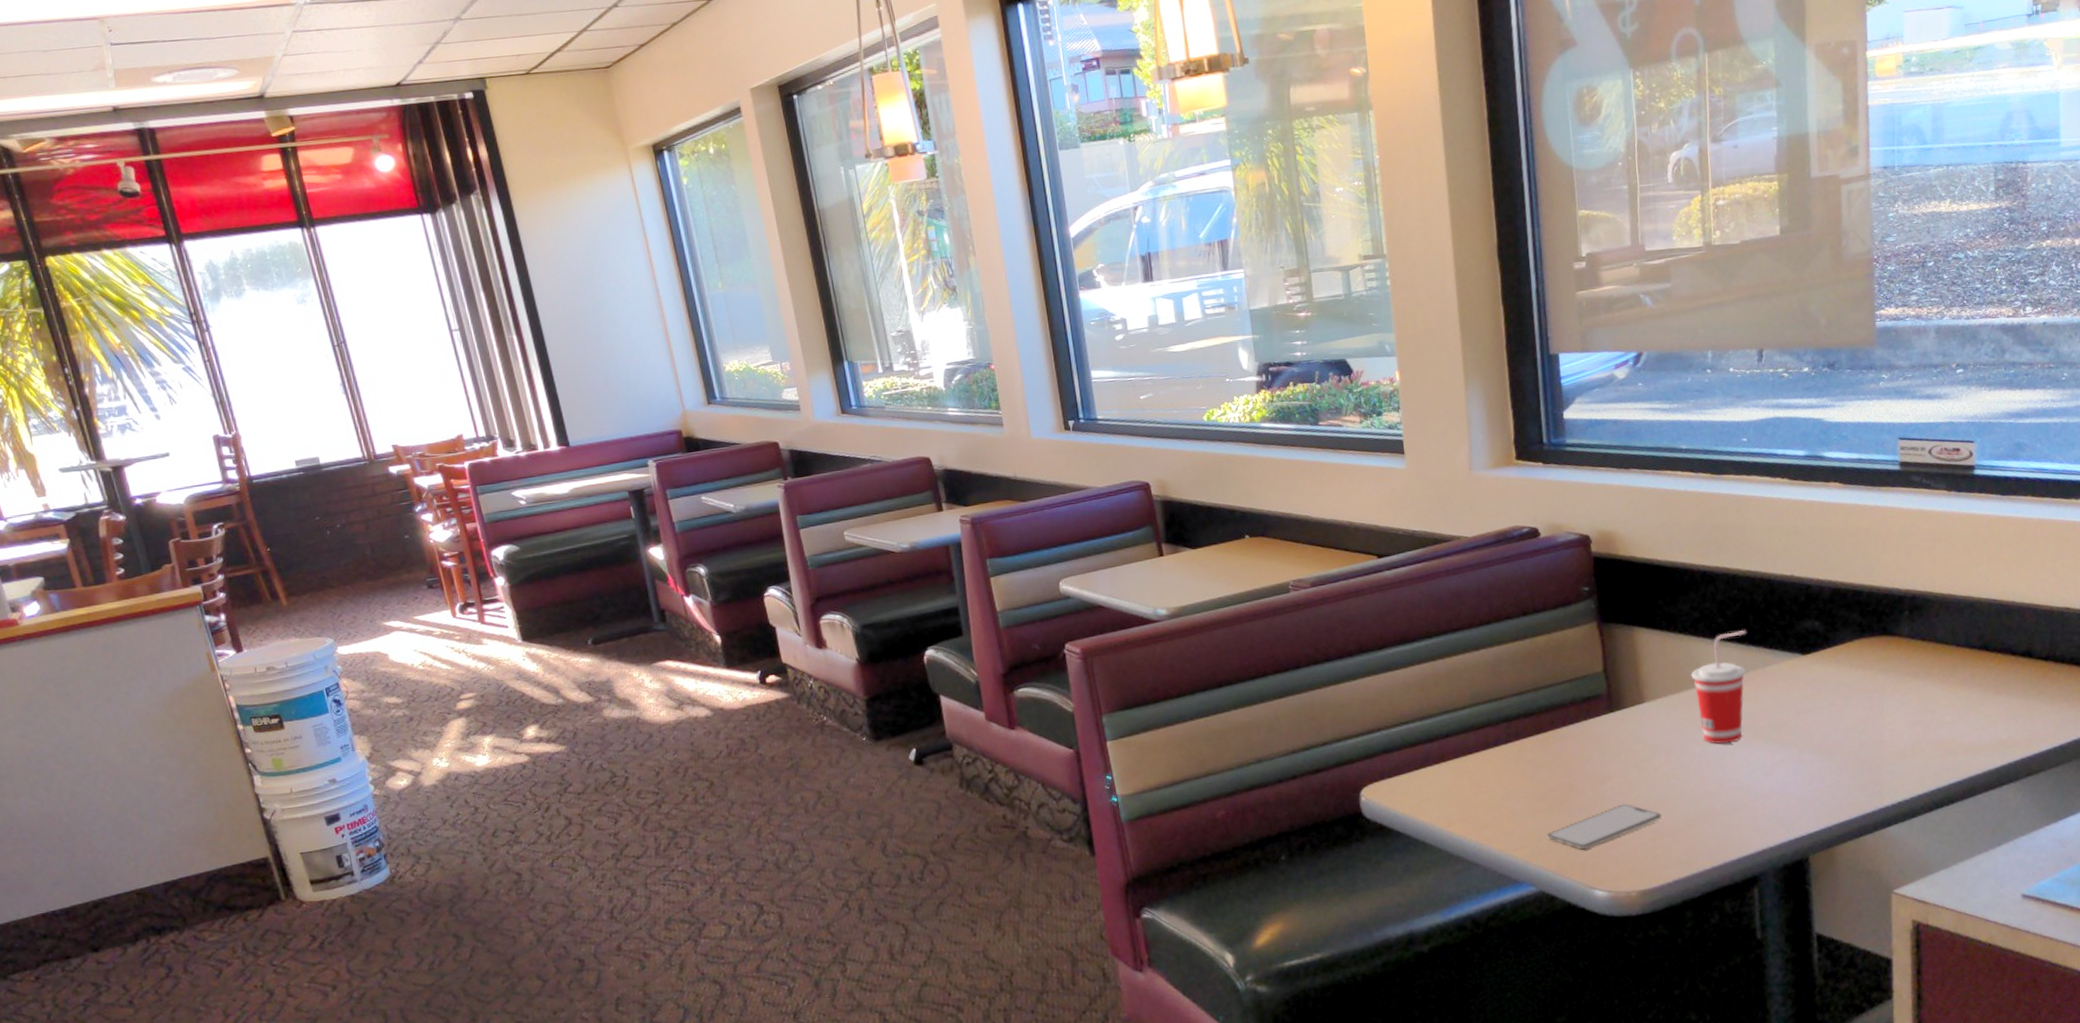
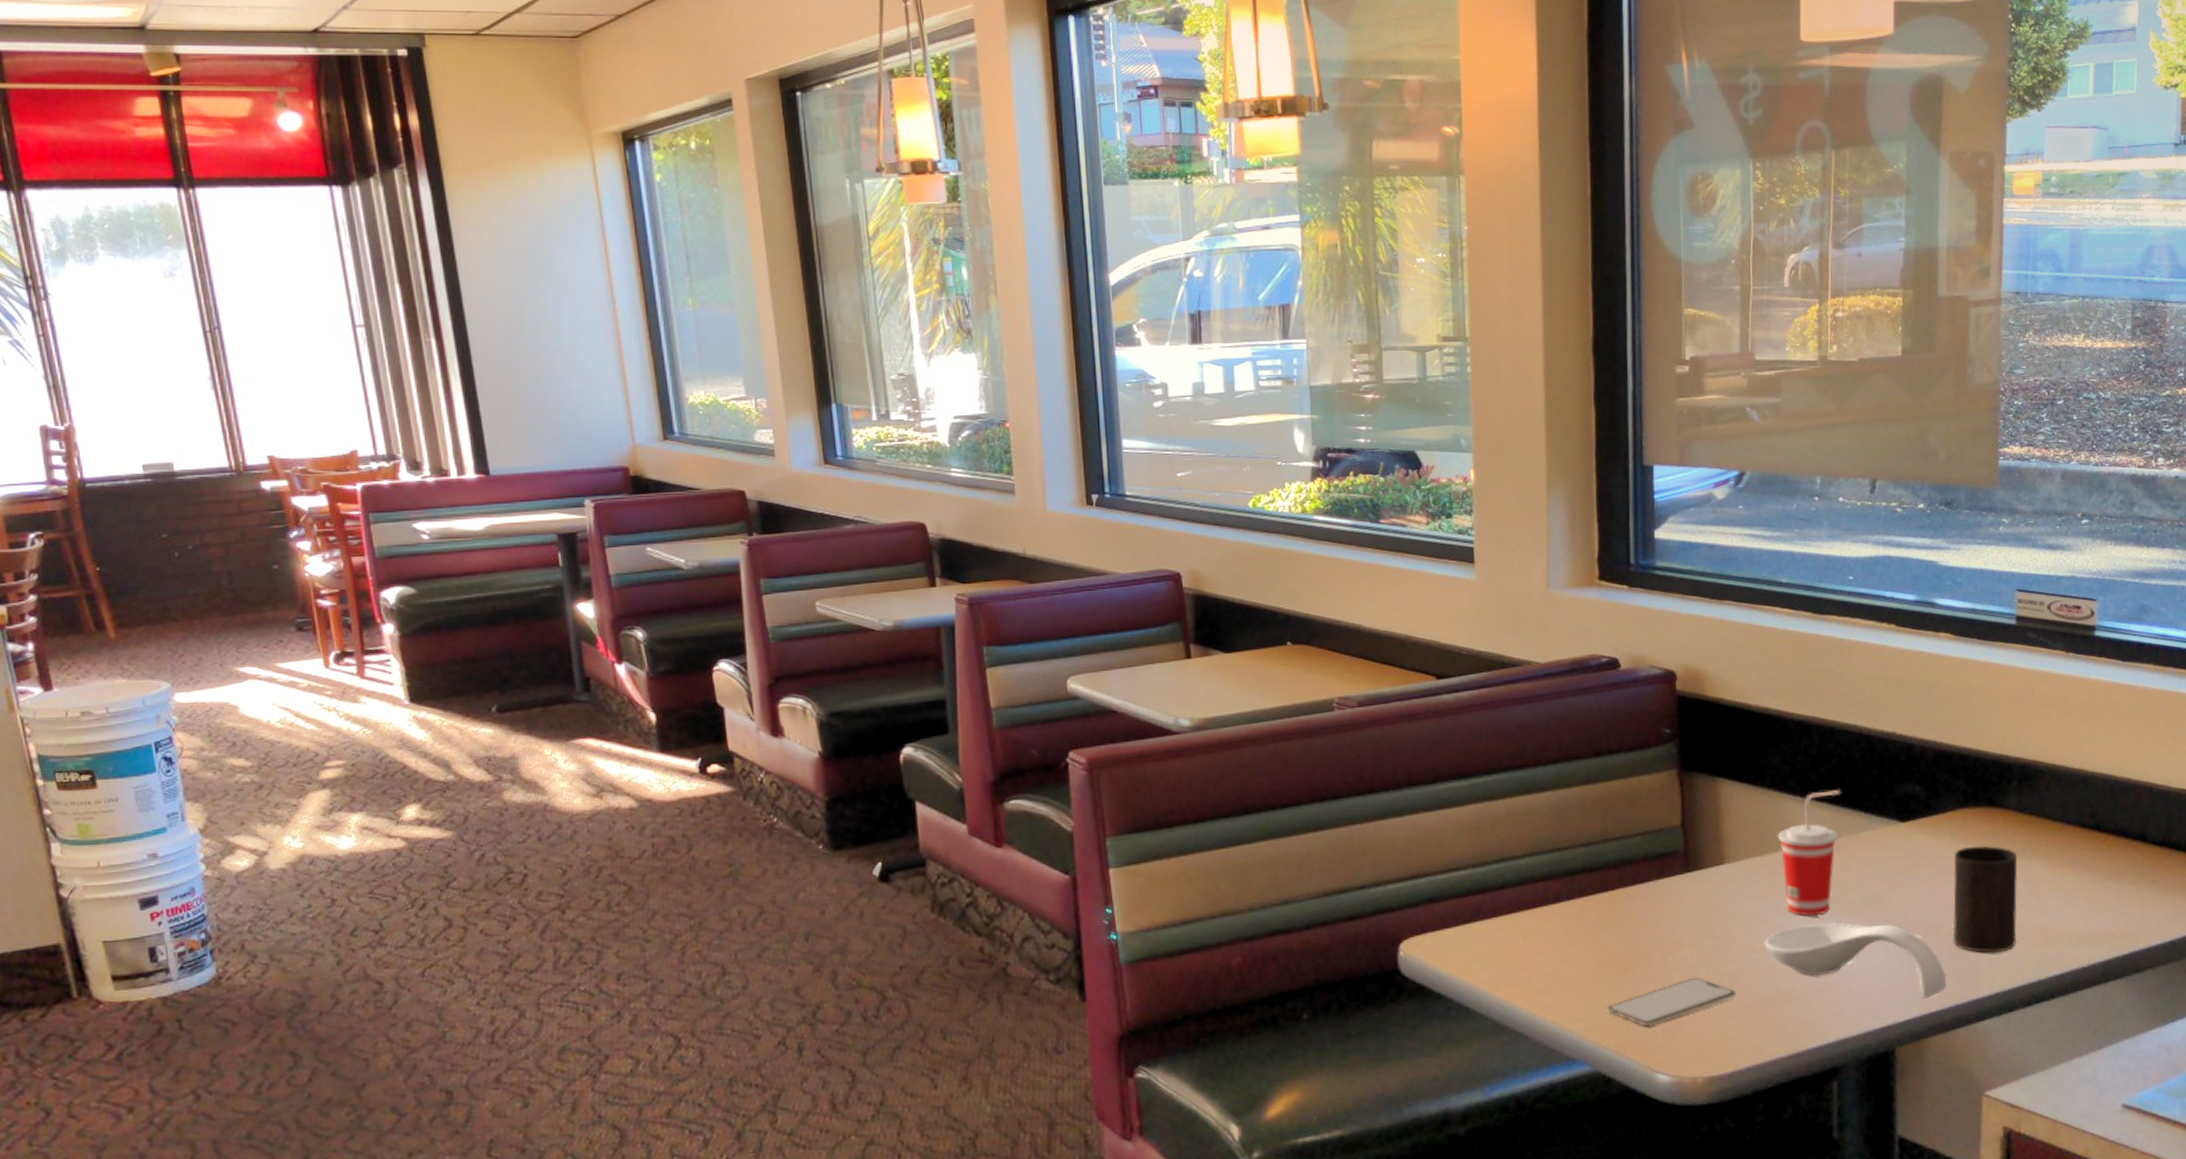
spoon rest: none [1684,747,1853,812] -> present [1764,924,1947,1000]
cup: none [1853,671,1916,767] -> present [1953,846,2018,954]

